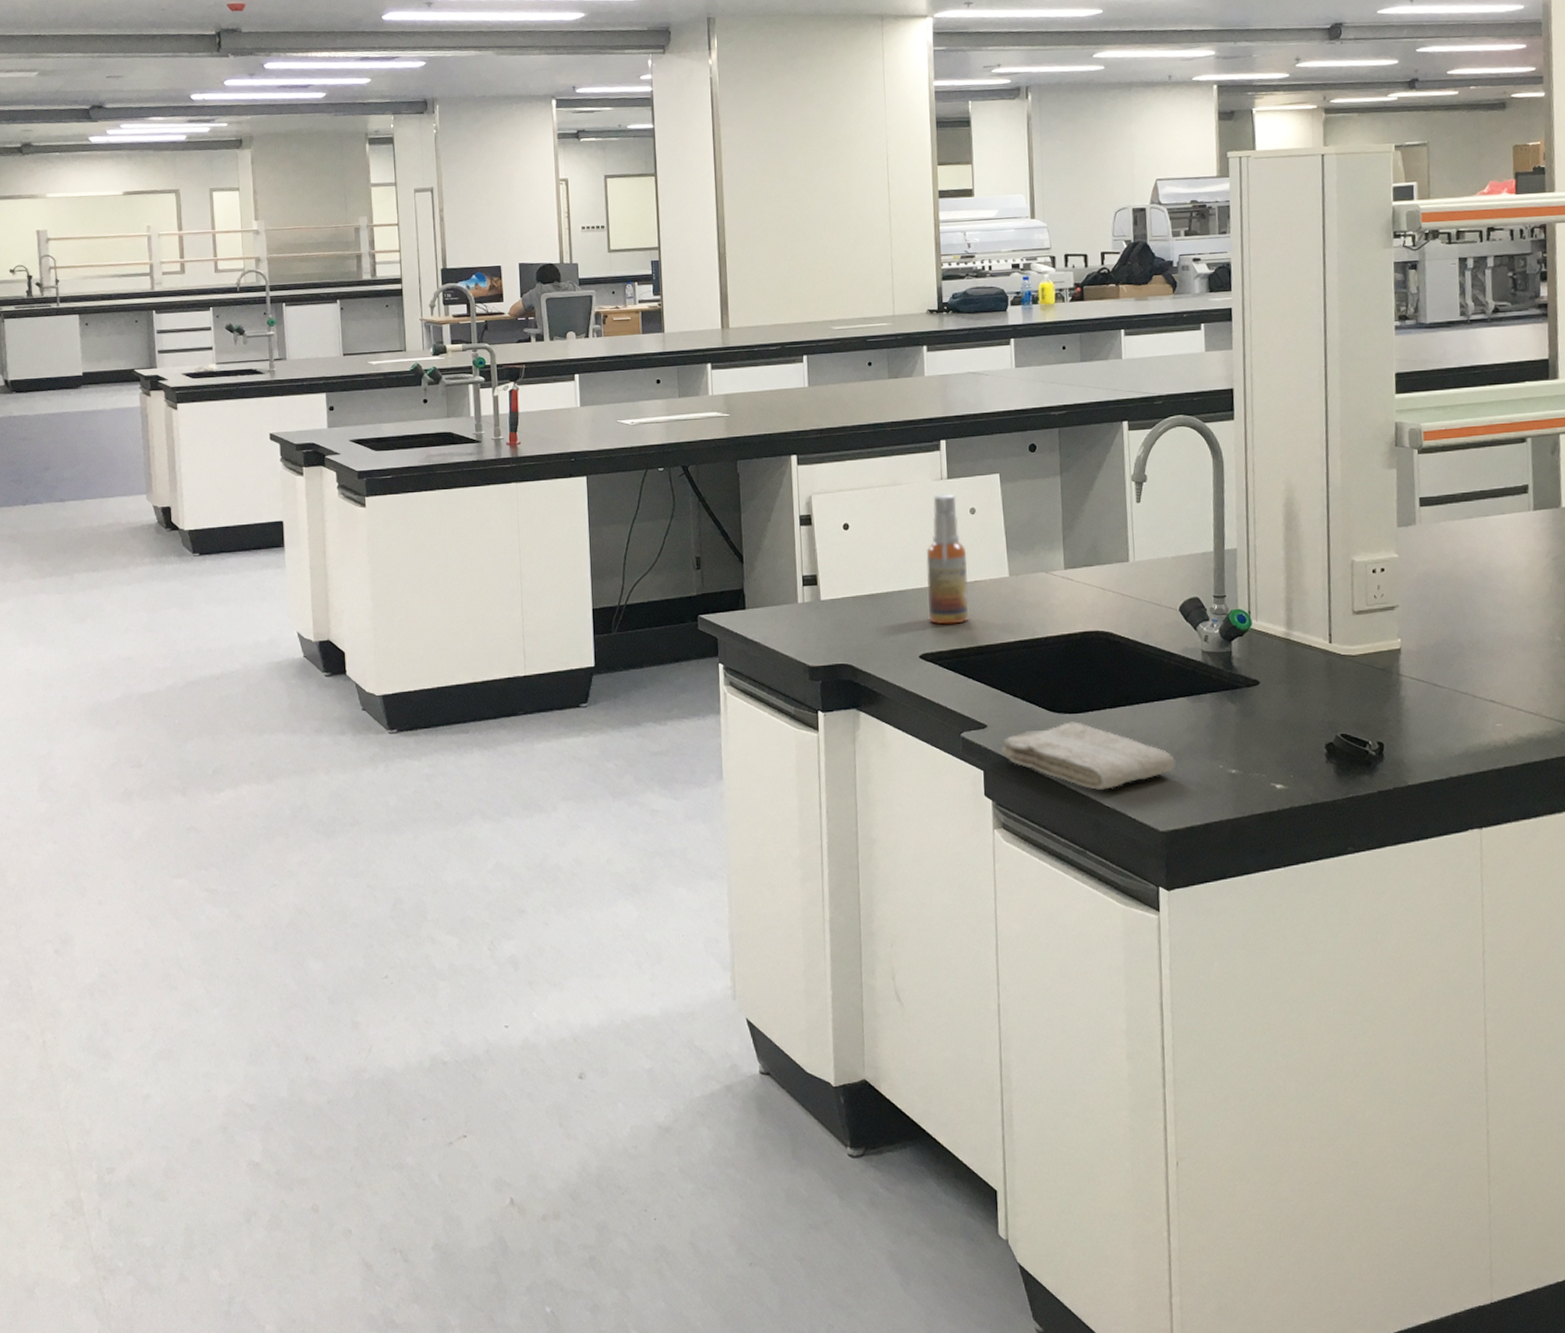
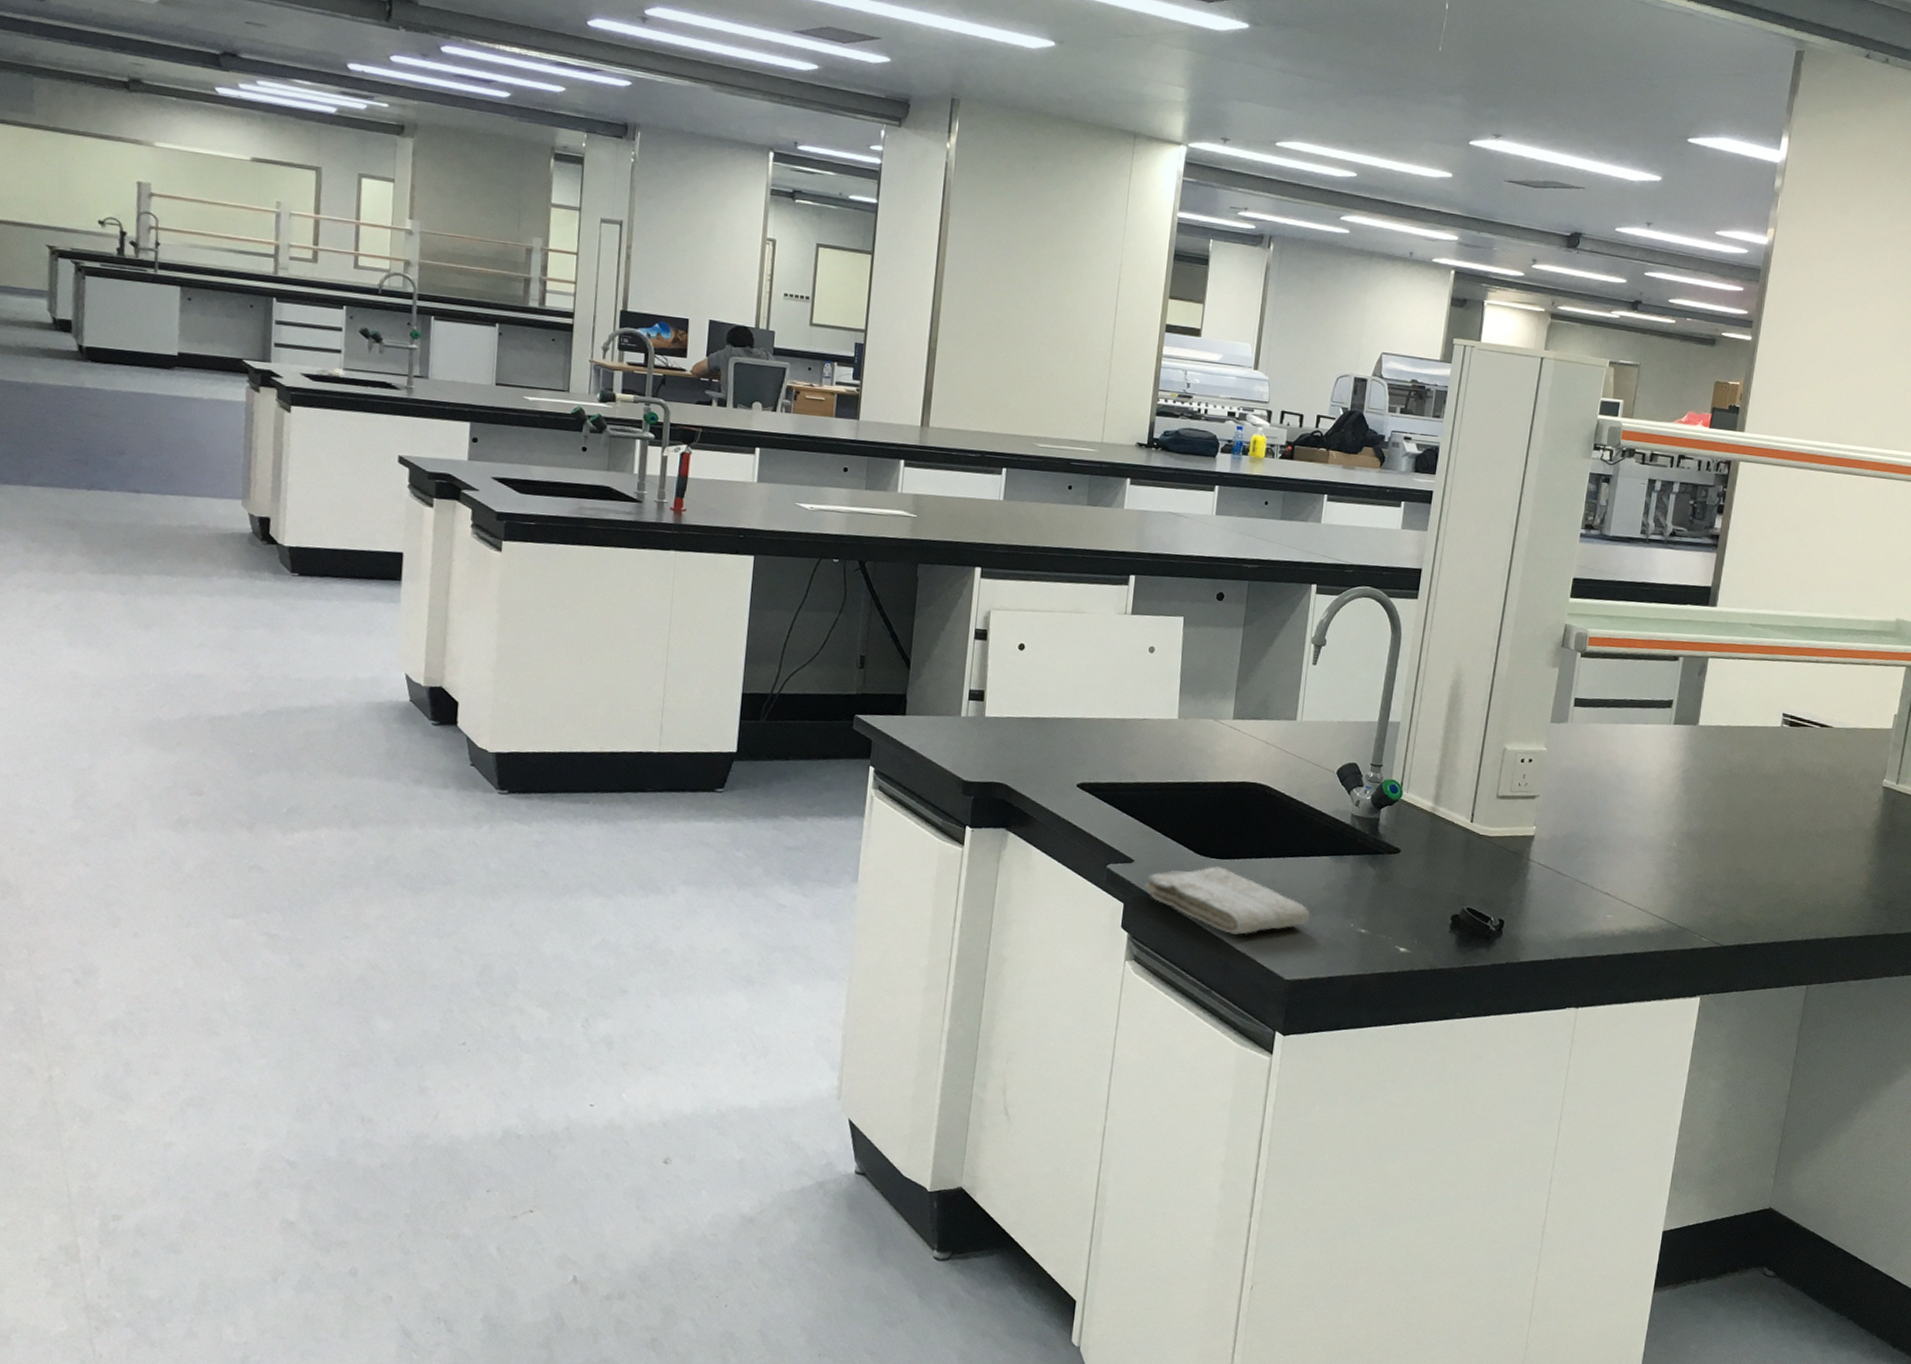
spray bottle: present [926,494,969,625] -> none [1091,628,1140,758]

